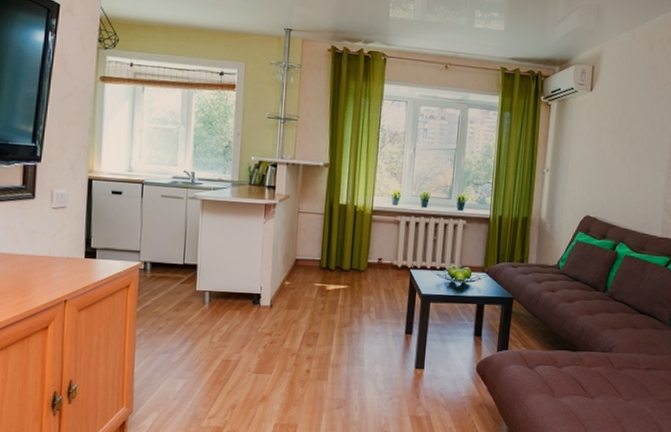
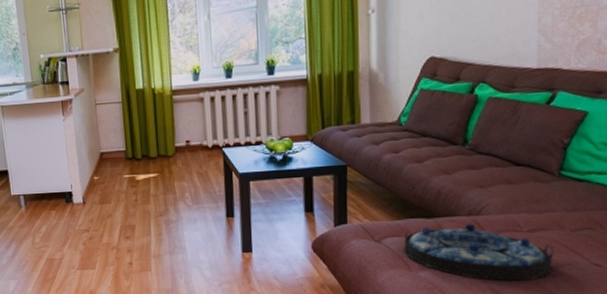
serving tray: none [550,358,662,412] -> present [403,223,554,281]

